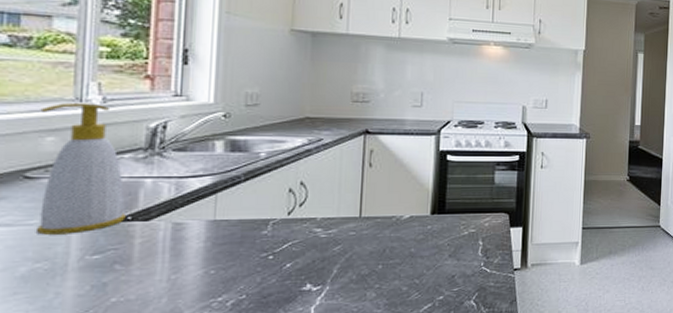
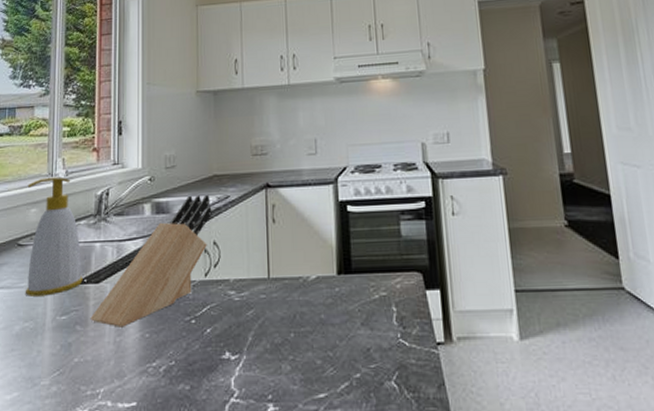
knife block: none [135,135,301,265] -> present [90,194,212,327]

